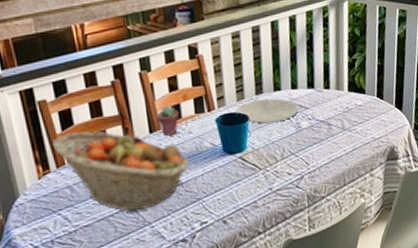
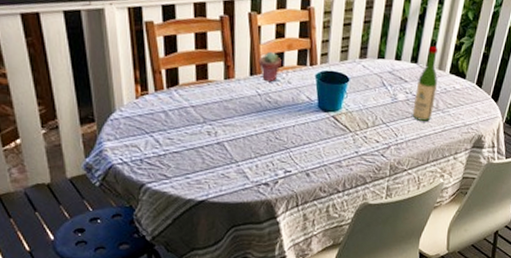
fruit basket: present [52,130,190,212] -> none [154,59,284,147]
plate: present [236,98,299,124] -> none [337,63,399,90]
wine bottle: none [318,68,340,144] -> present [412,46,439,121]

